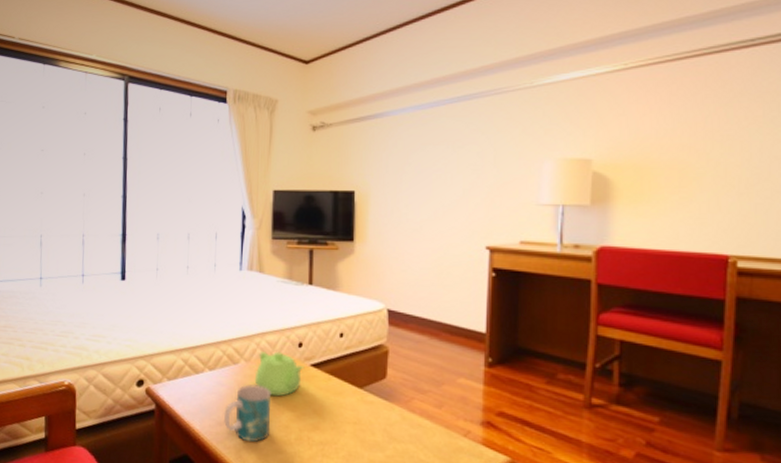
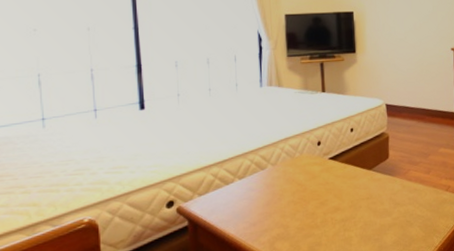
mug: present [224,383,272,443] -> none [257,183,300,235]
teapot: present [254,351,305,397] -> none [281,152,324,191]

